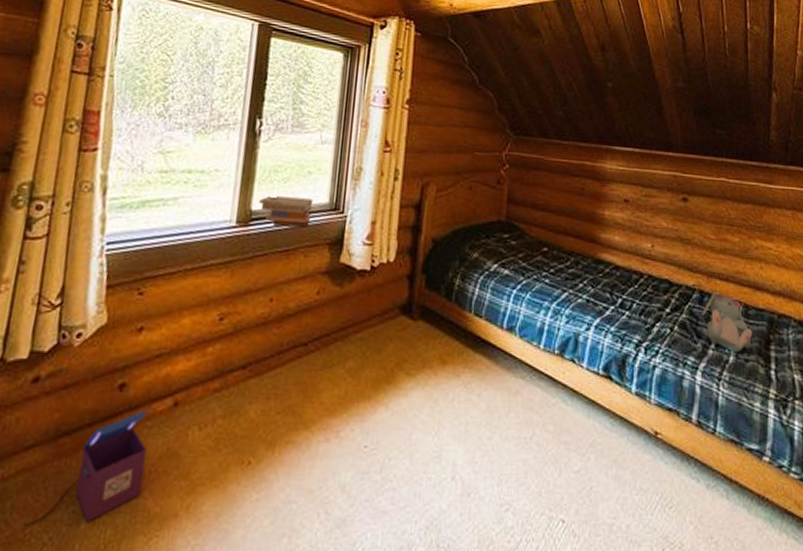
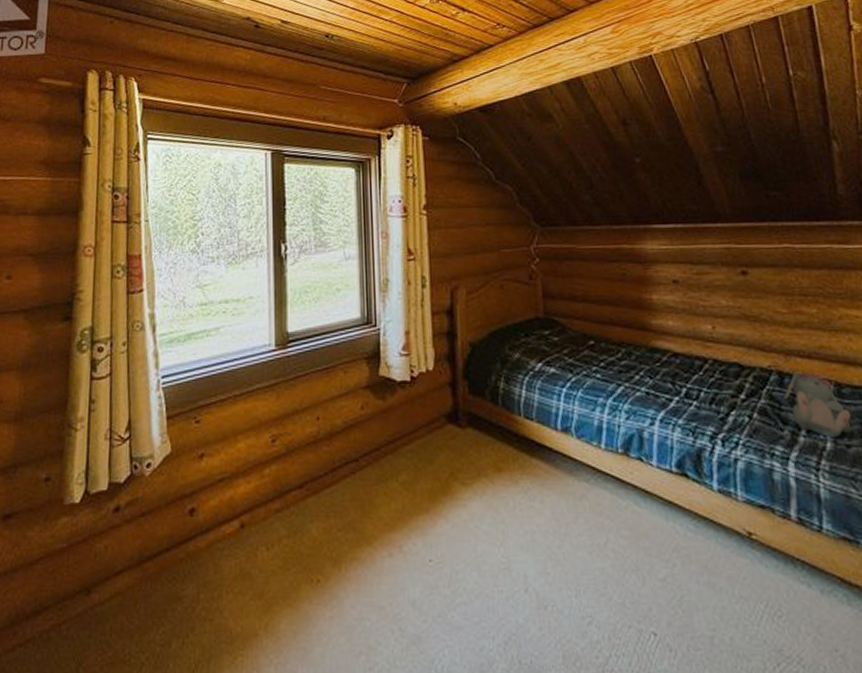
toy box: present [24,409,148,526] -> none [123,532,222,647]
books: present [258,196,313,228] -> none [293,315,346,347]

